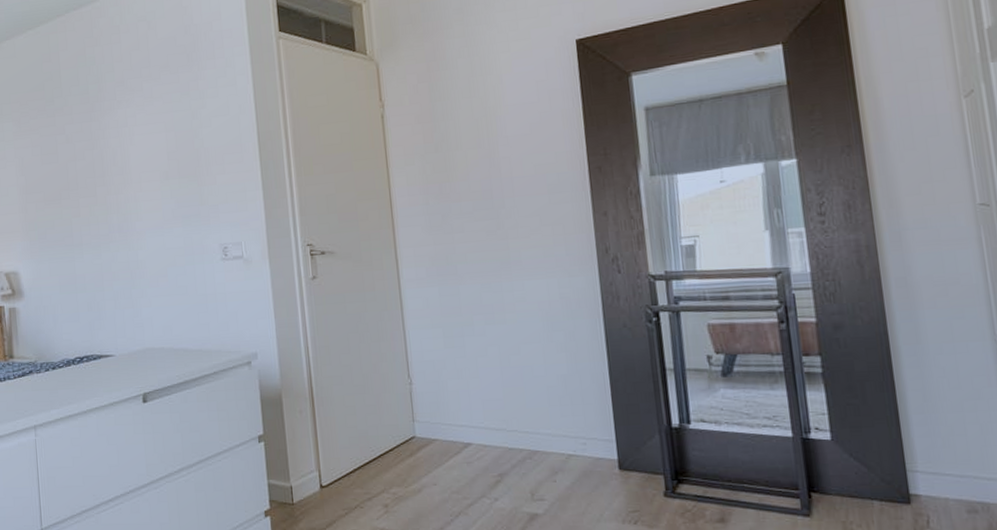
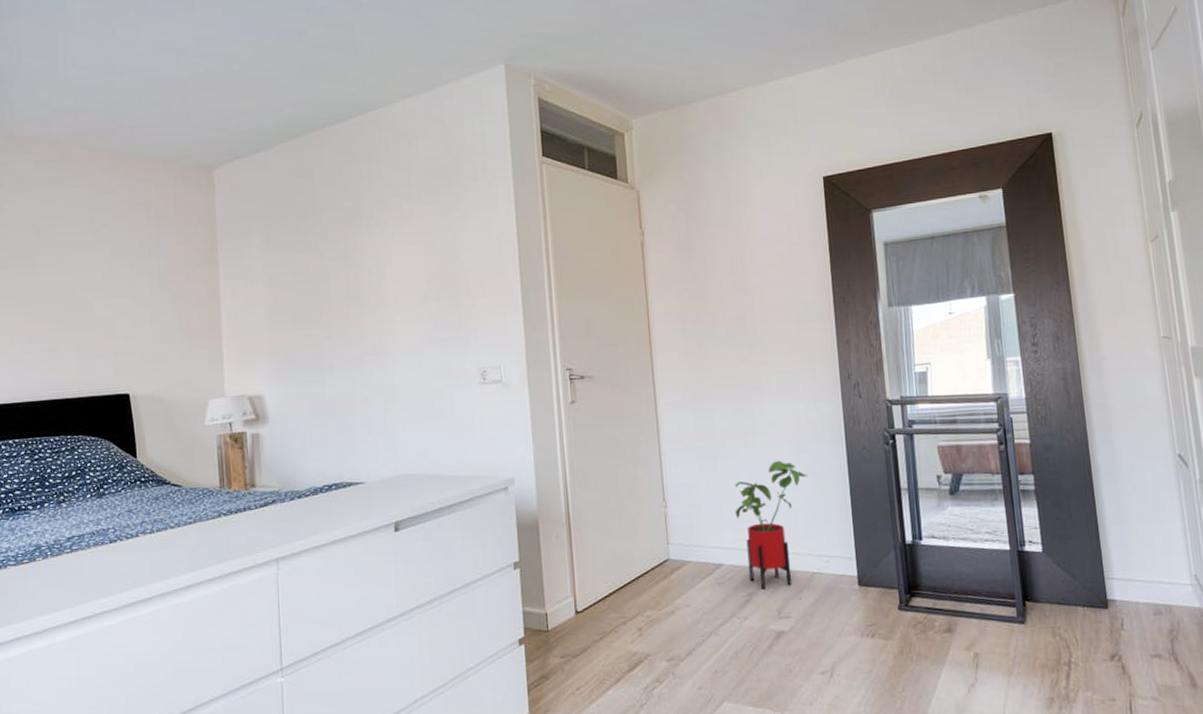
house plant: none [483,337,562,470] -> present [735,460,808,589]

